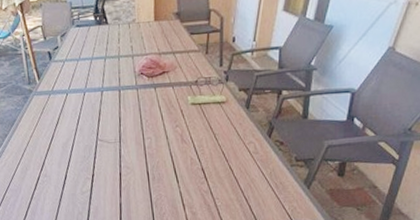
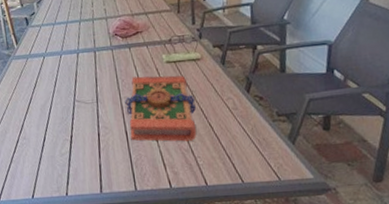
book: none [148,117,217,183] -> present [125,75,197,142]

